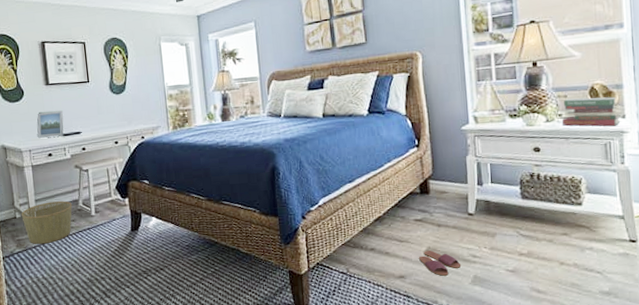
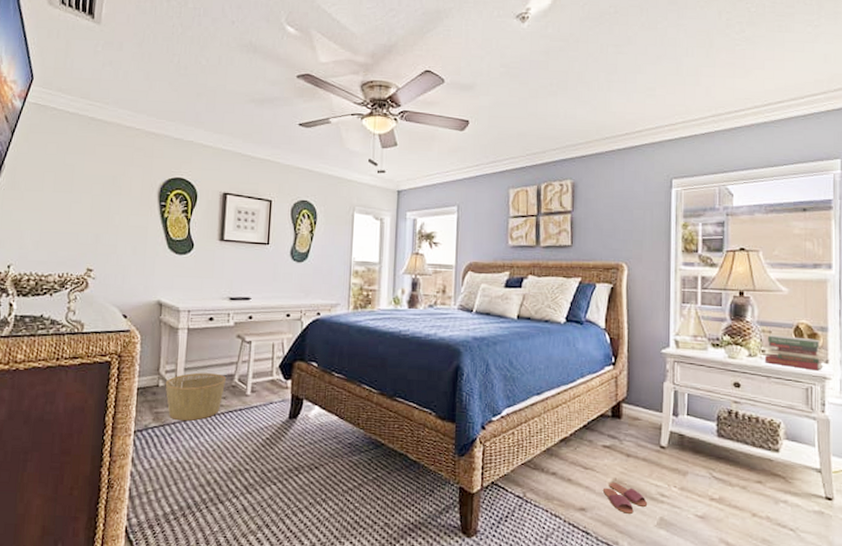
picture frame: present [37,110,64,138] -> none [201,270,234,300]

